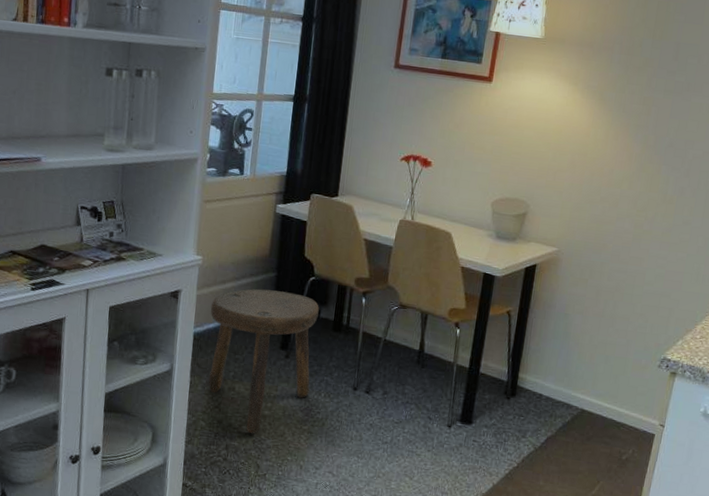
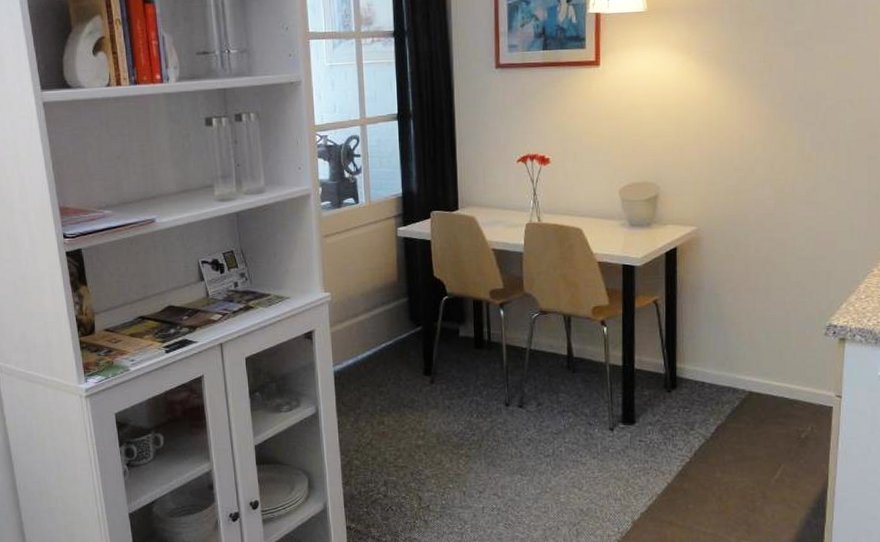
stool: present [208,288,319,434] -> none [346,316,461,466]

